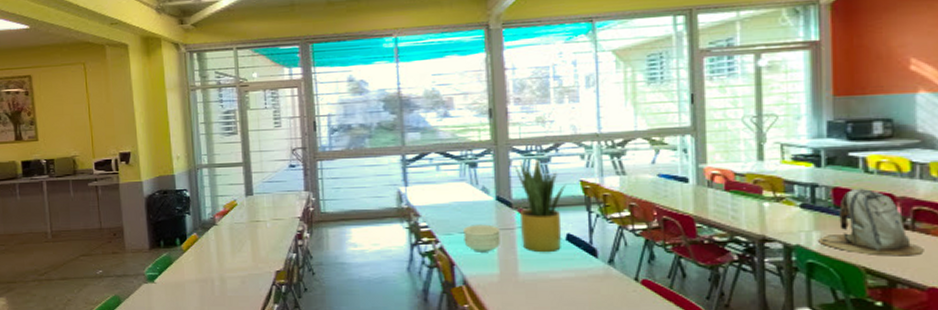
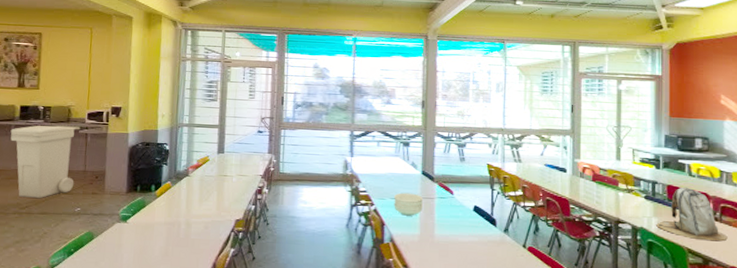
trash bin: none [15,179,92,263] -> present [10,125,80,199]
planter: present [514,157,567,252] -> none [438,143,477,219]

